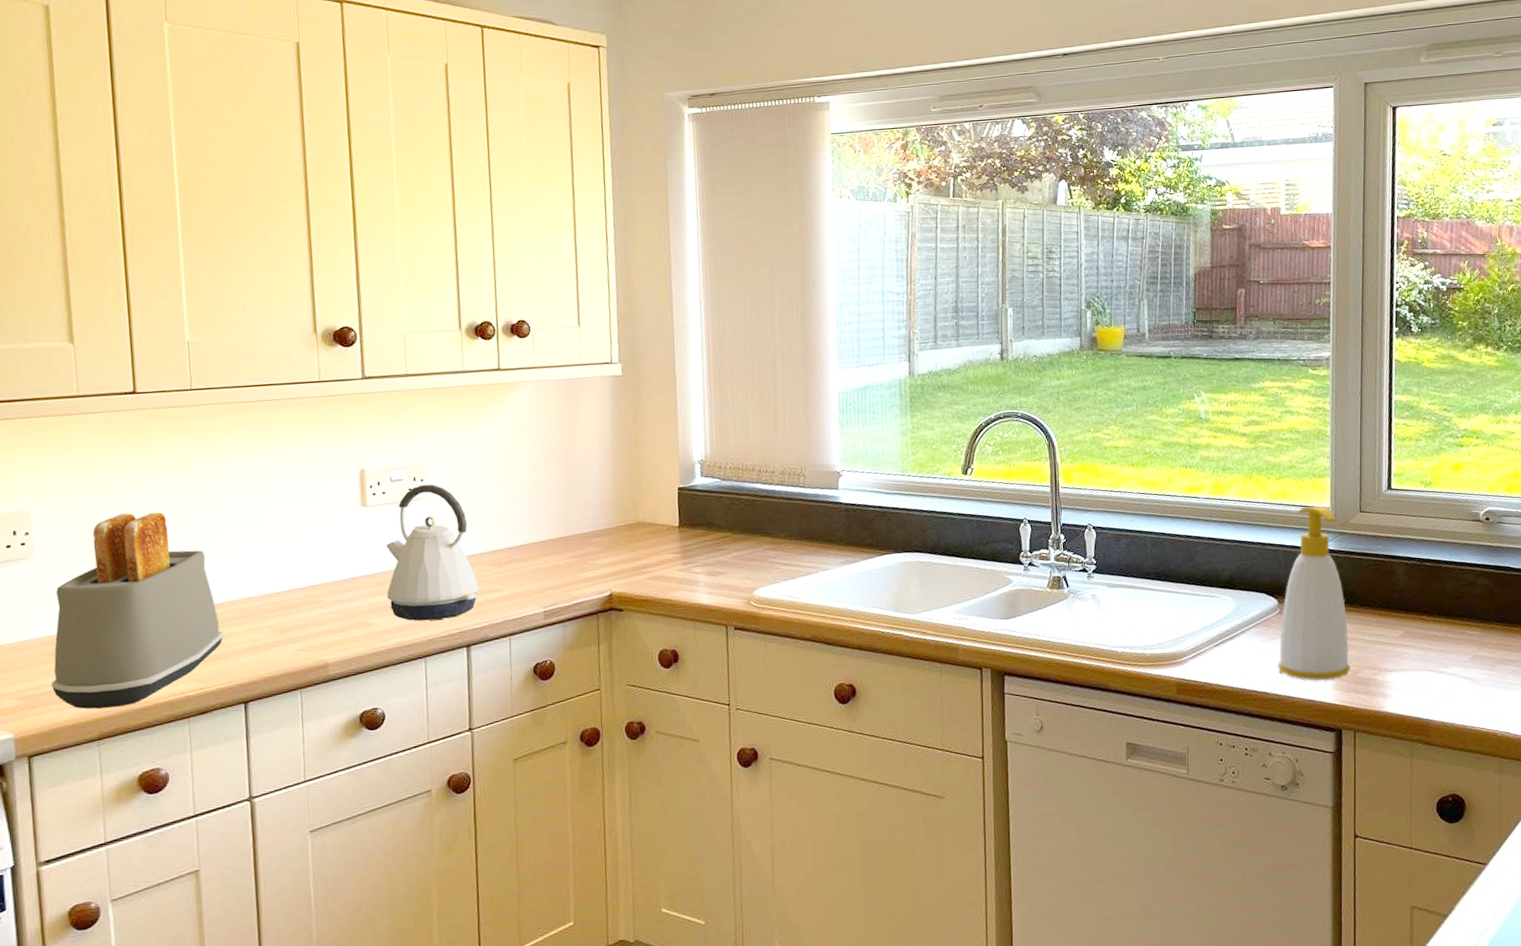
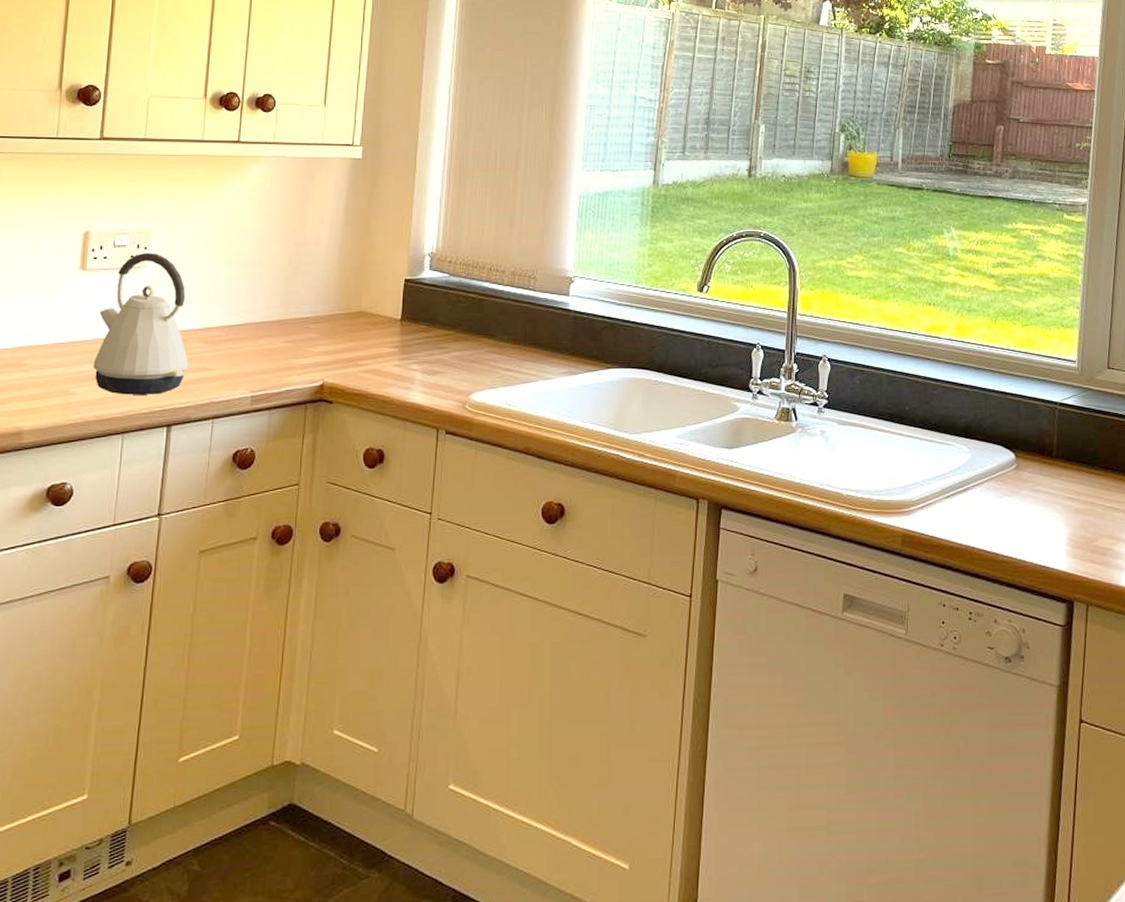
soap bottle: present [1277,506,1351,681] -> none [1009,357,1088,546]

